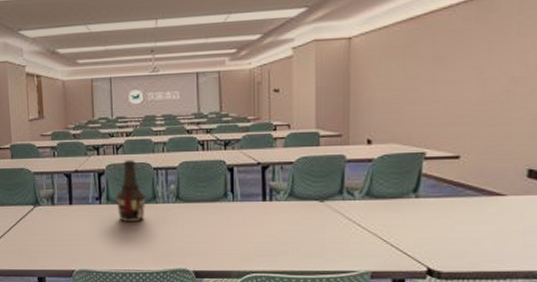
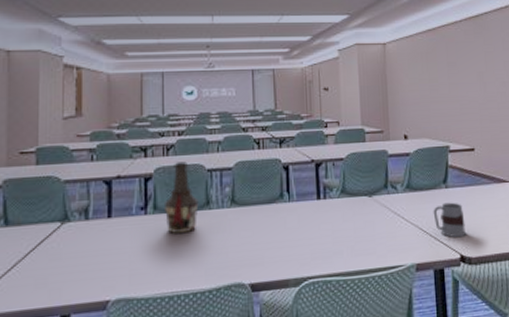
mug: none [397,213,439,251] -> present [433,202,467,238]

